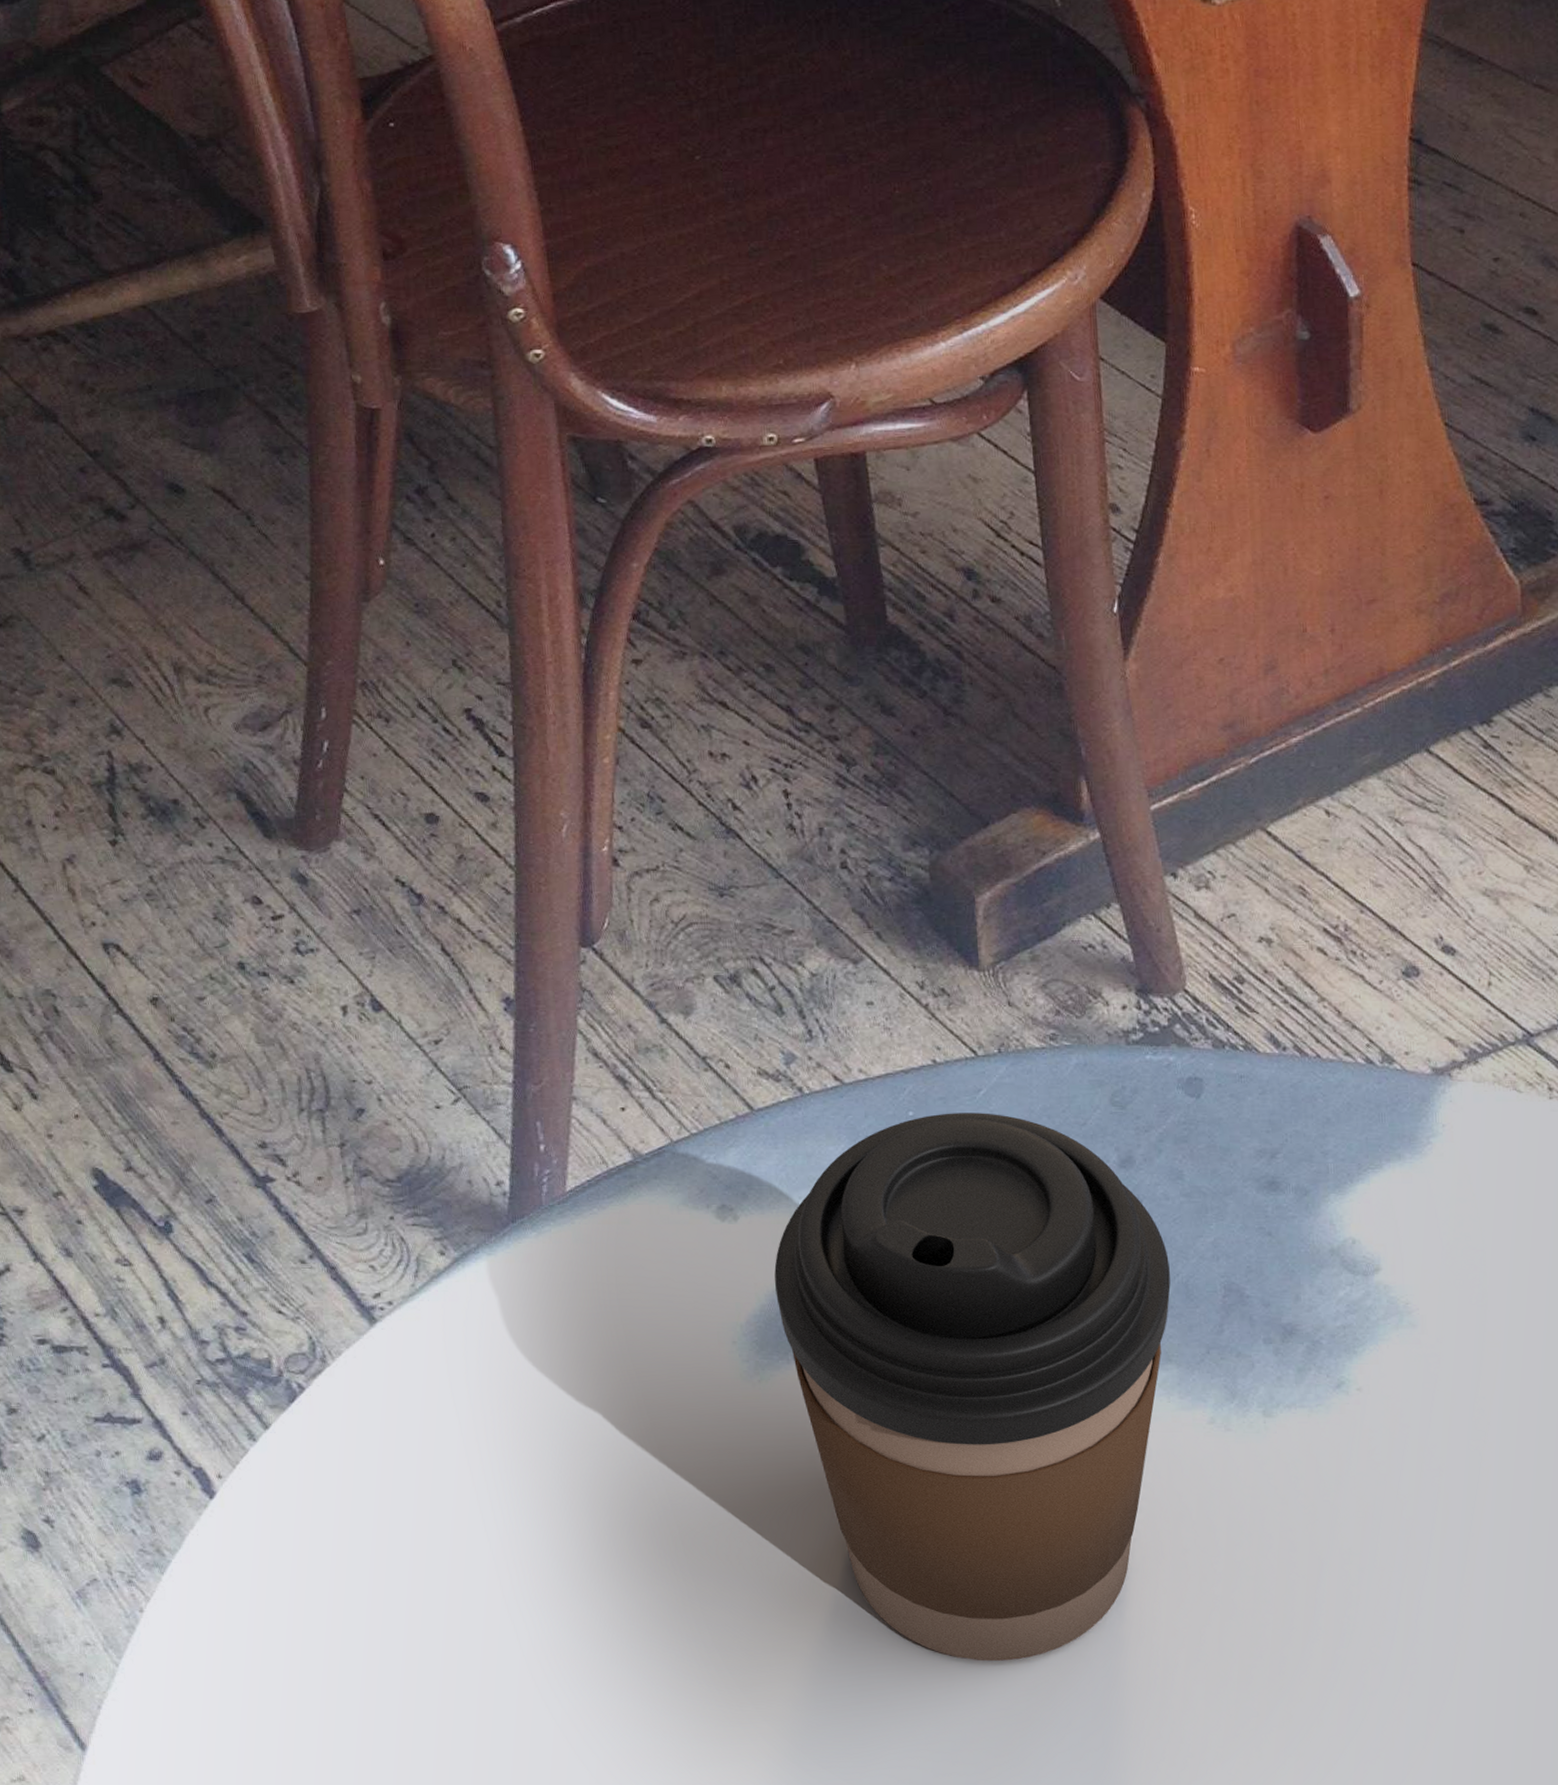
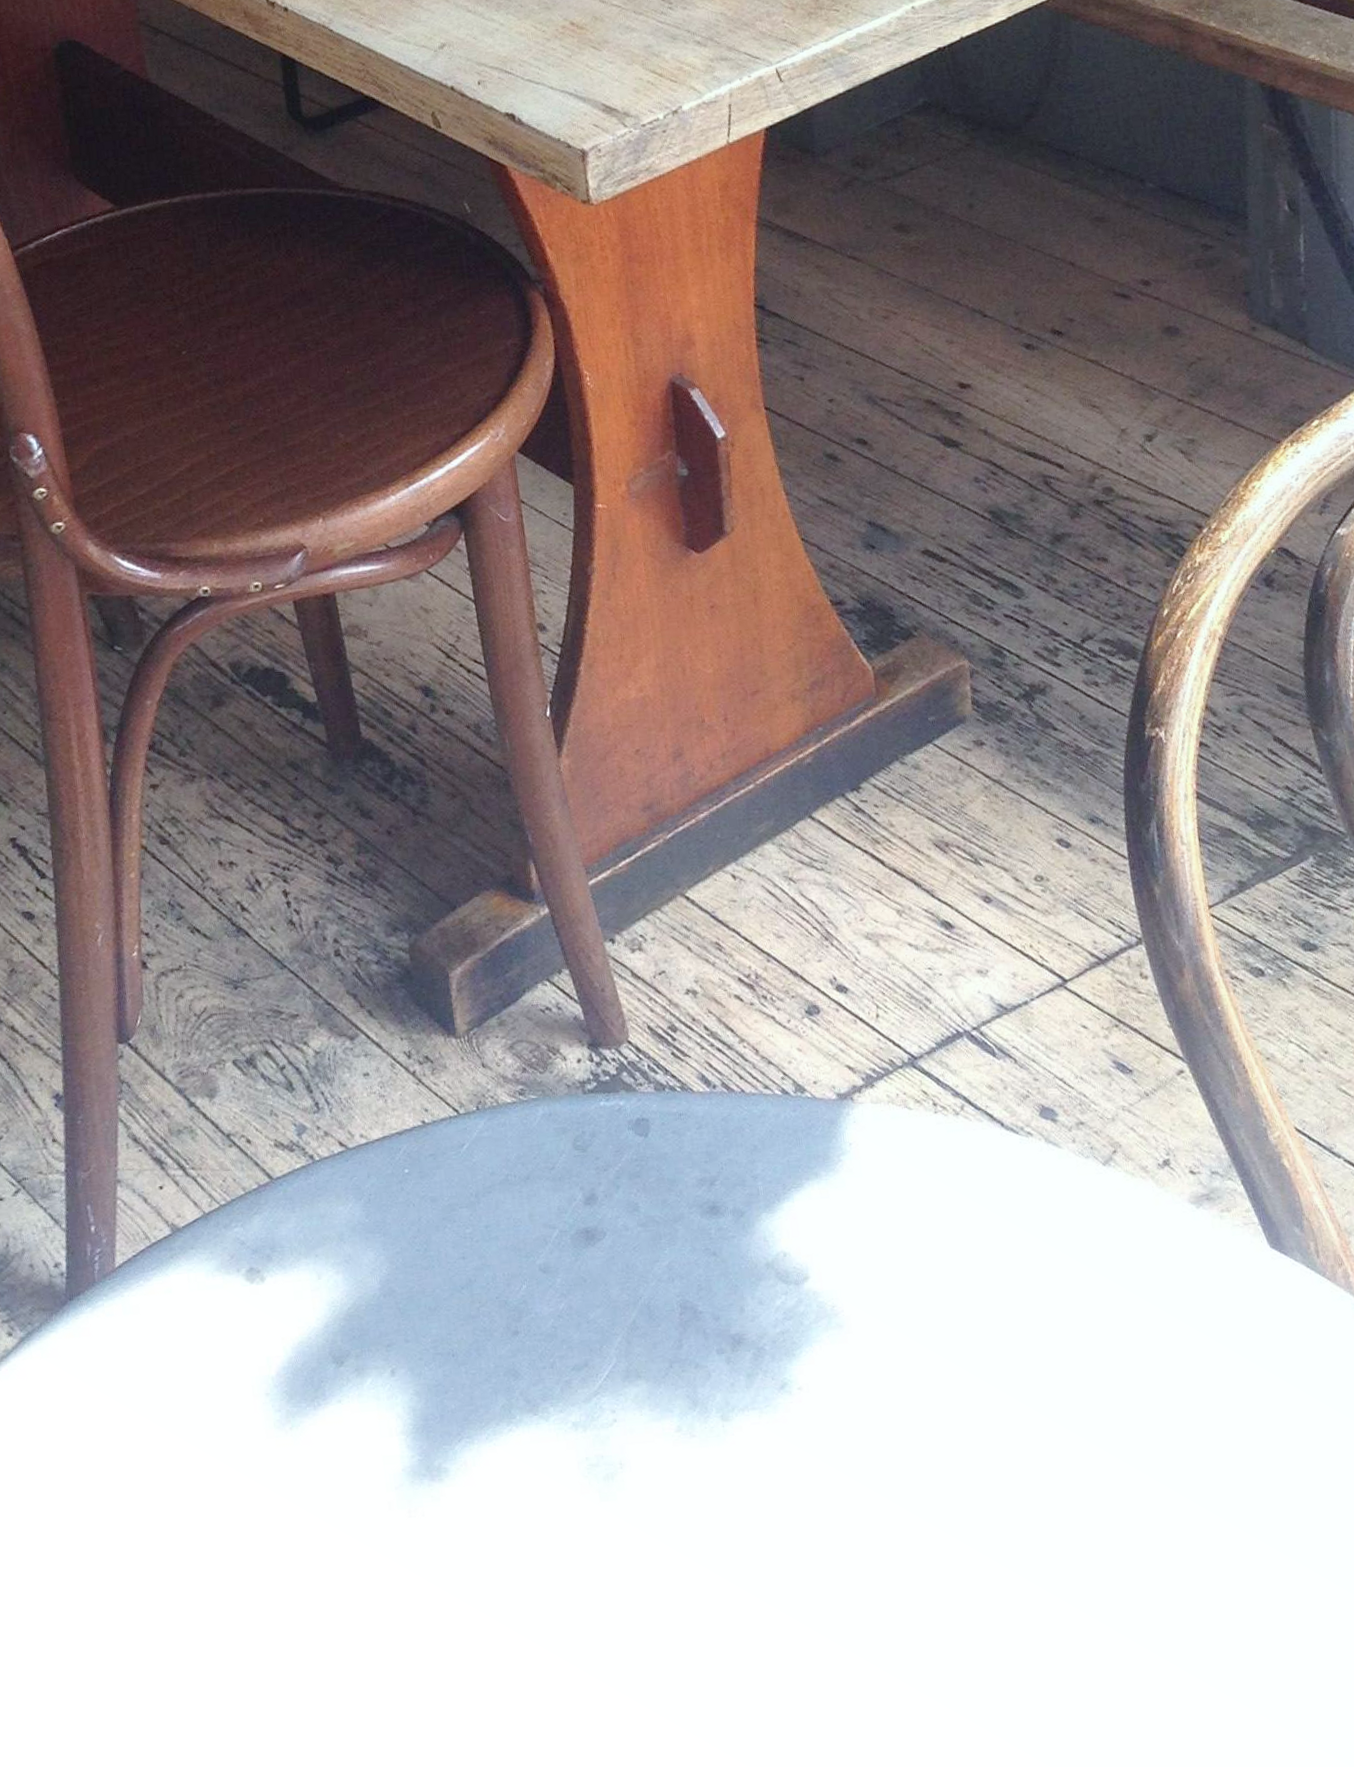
coffee cup: present [774,1113,1171,1662] -> none [298,1165,636,1674]

